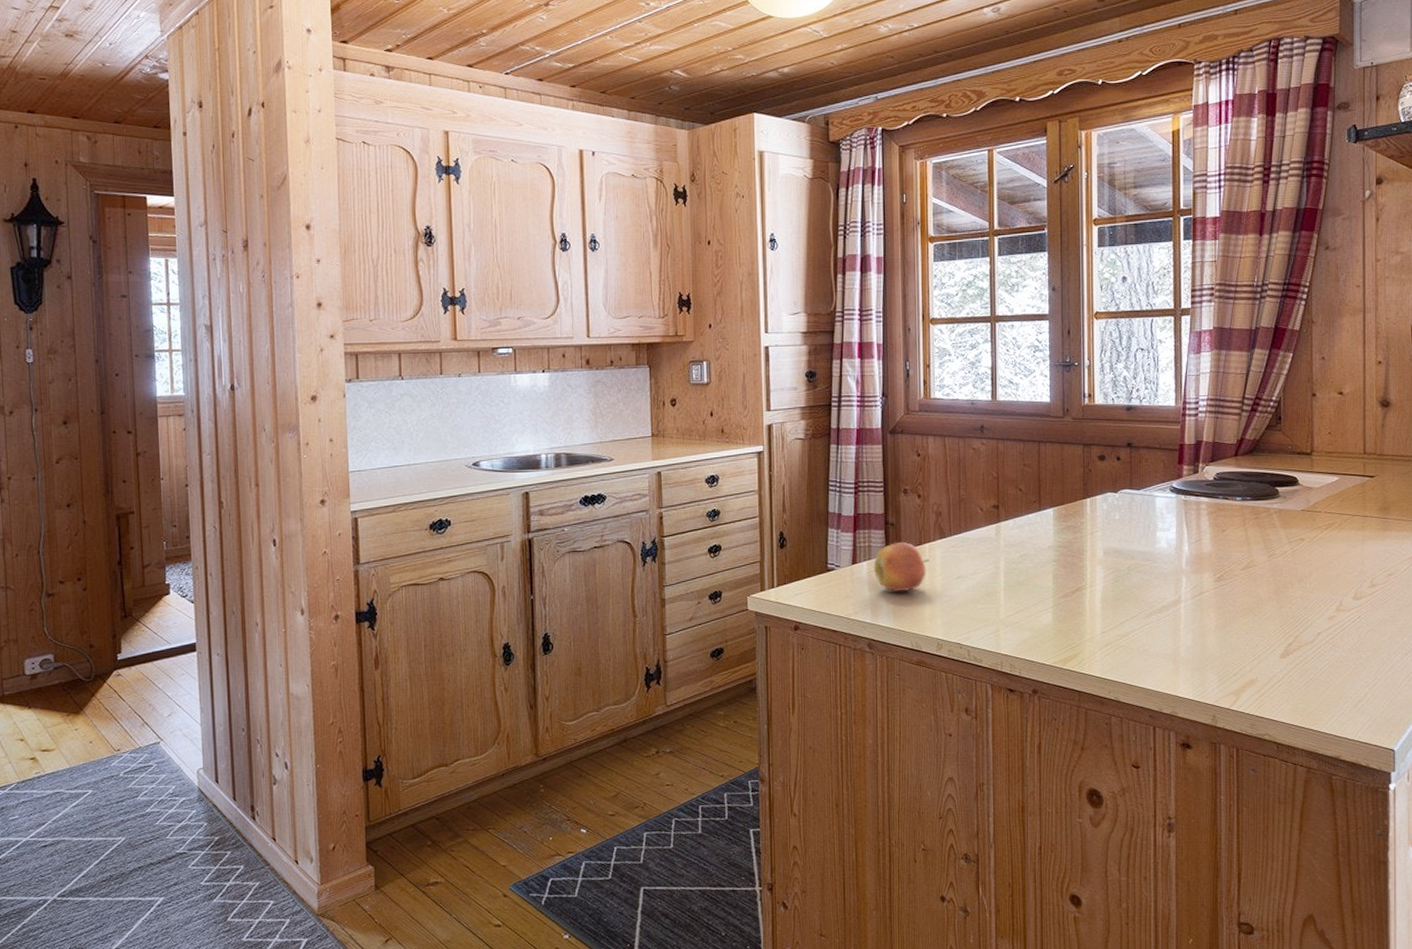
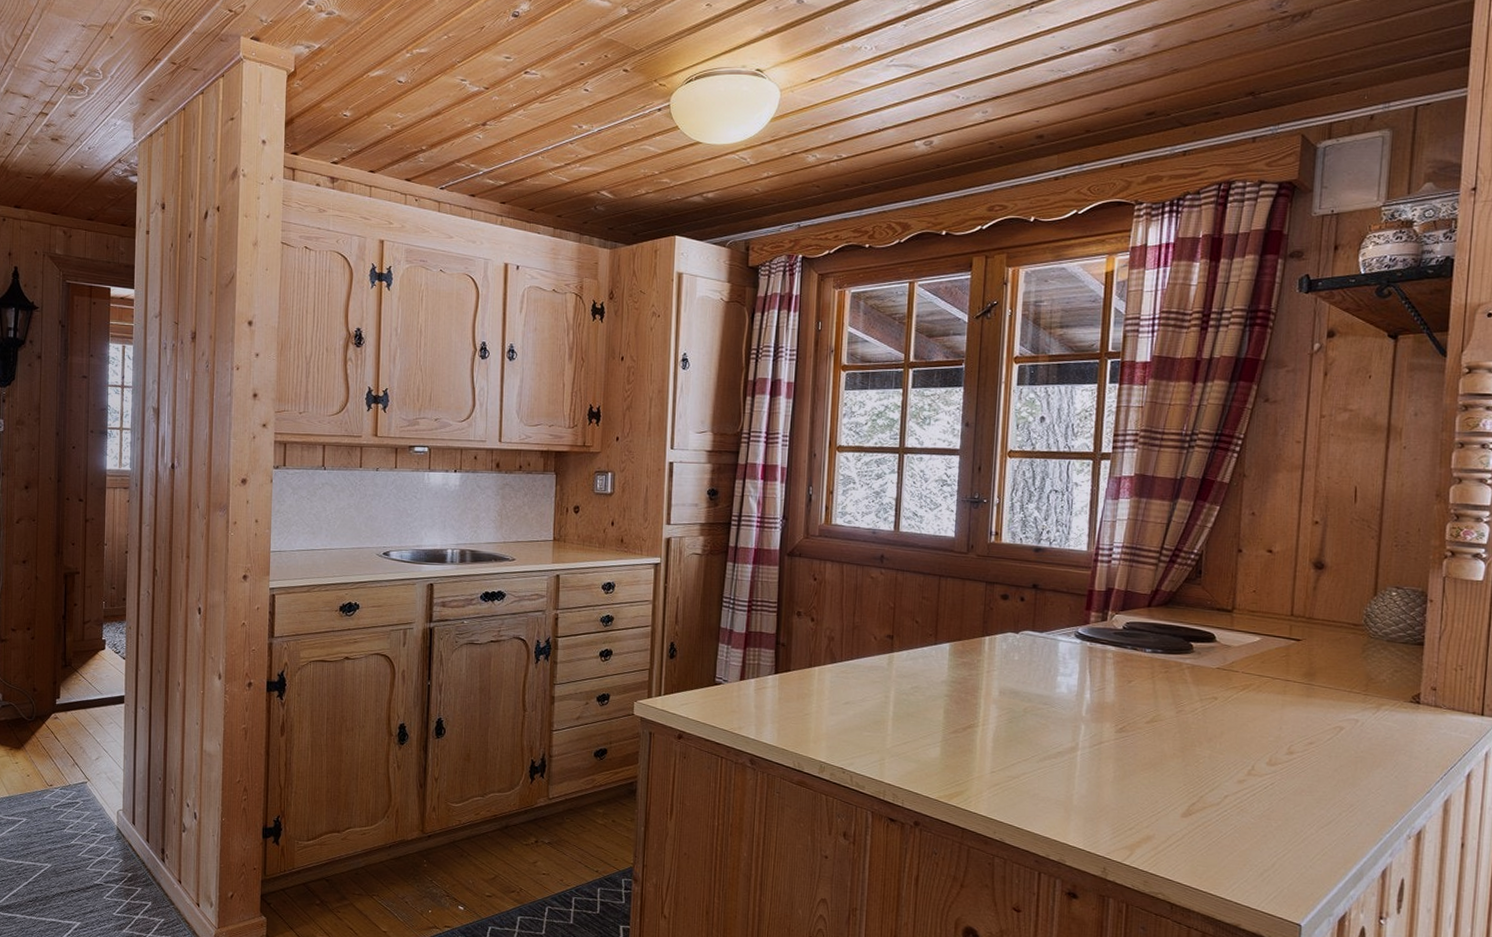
apple: present [873,541,930,592] -> none [761,662,819,712]

